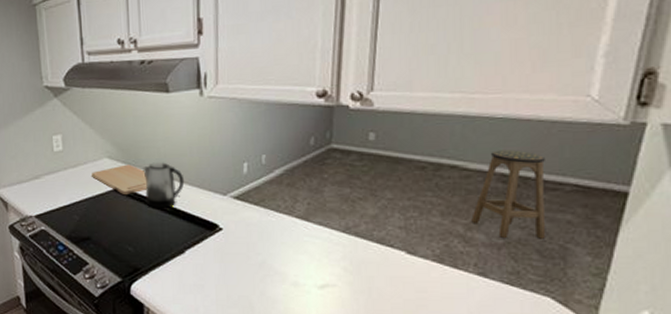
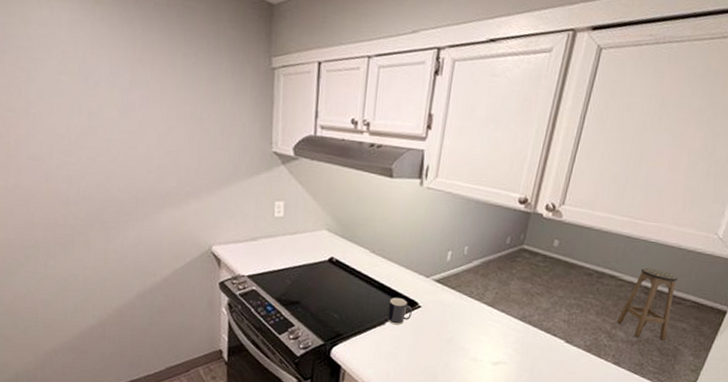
cutting board: present [92,164,148,196] -> none [309,238,361,267]
kettle: present [143,161,185,209] -> none [356,239,395,284]
mug: none [185,221,213,253] -> present [388,297,412,325]

